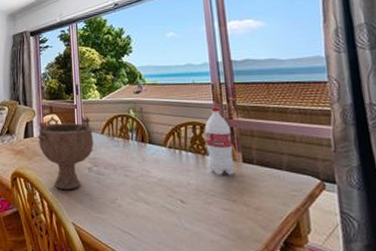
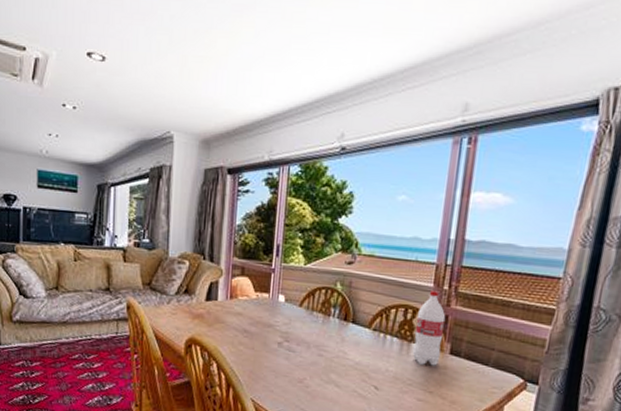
decorative bowl: present [37,116,94,190] -> none [222,279,291,365]

